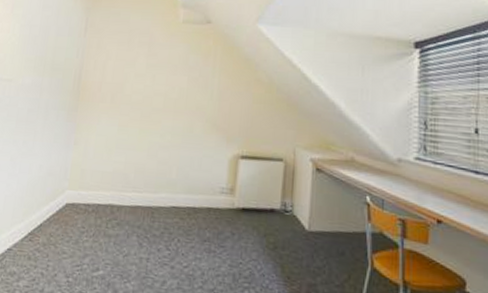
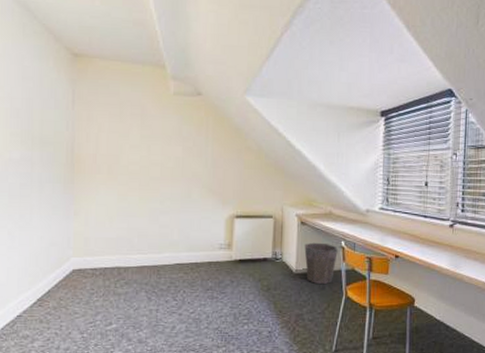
waste bin: none [320,194,362,250] -> present [304,242,338,285]

